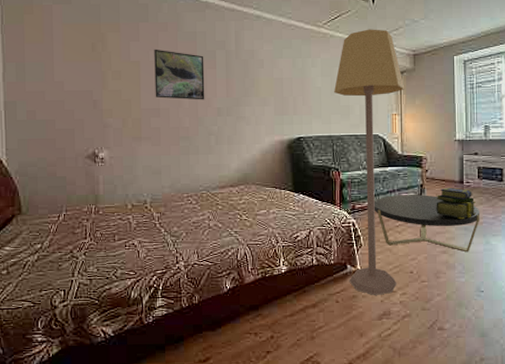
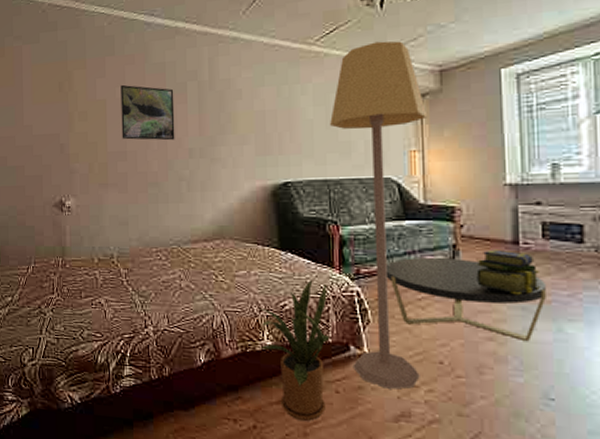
house plant: none [276,215,332,328] -> present [259,280,330,422]

